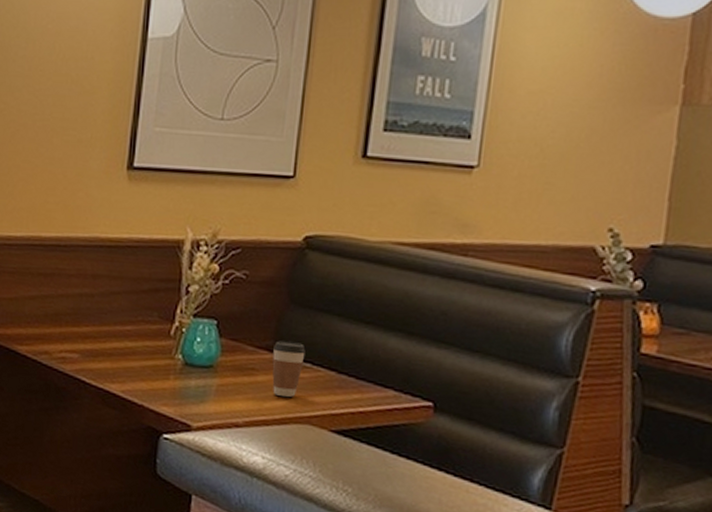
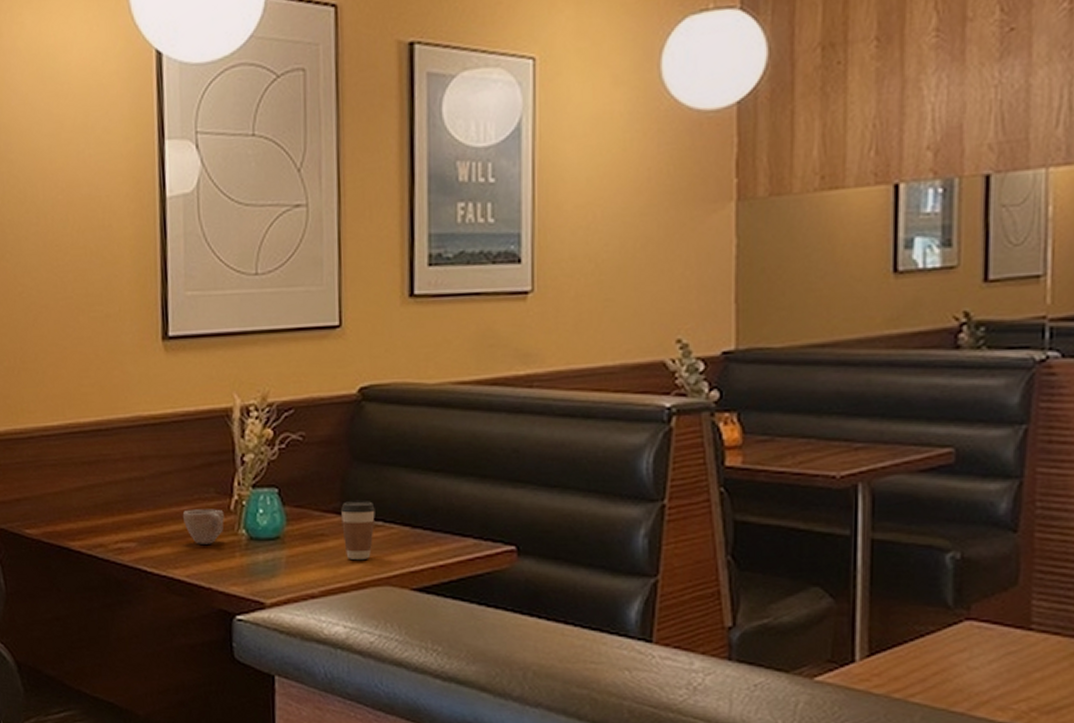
cup: none [125,329,164,365] -> present [182,509,224,544]

